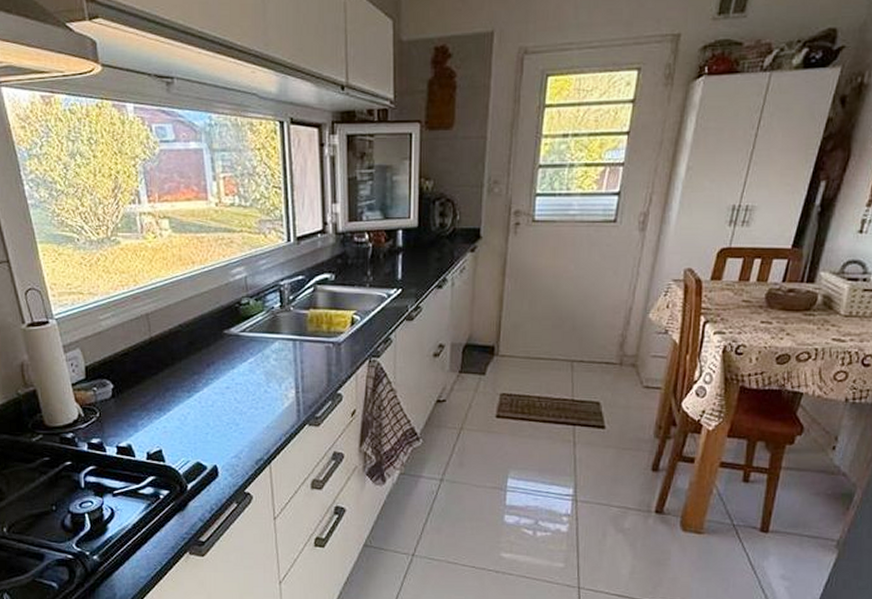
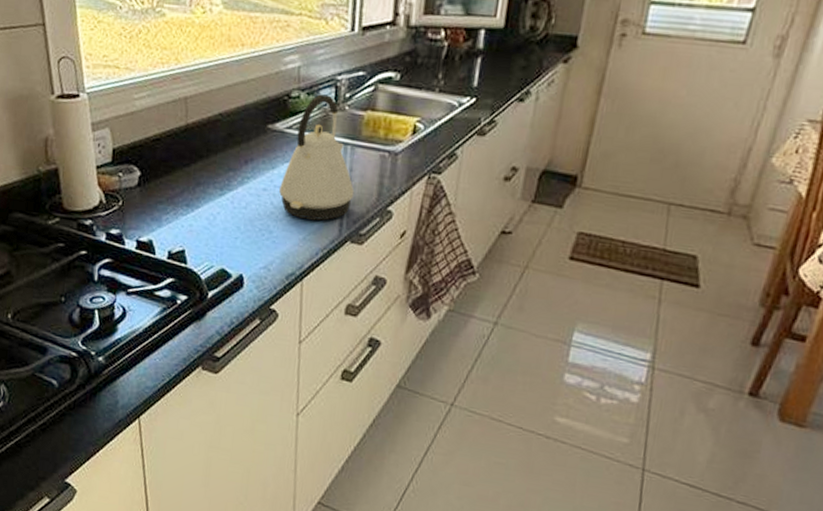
kettle: none [241,299,307,410] -> present [279,94,355,221]

